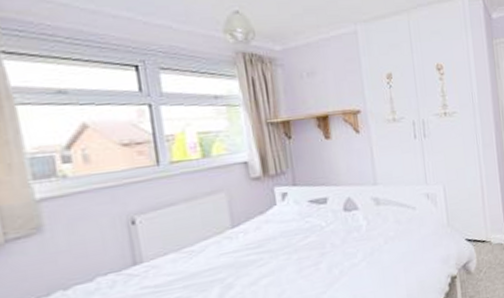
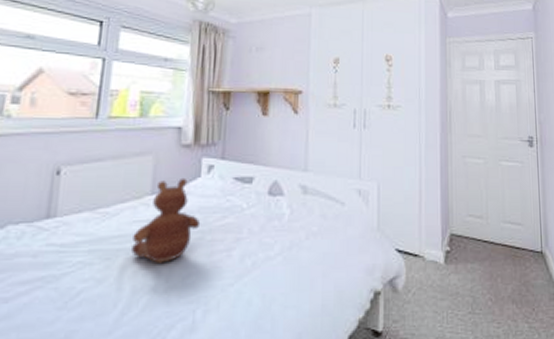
toy: none [223,208,286,287] -> present [131,177,201,263]

